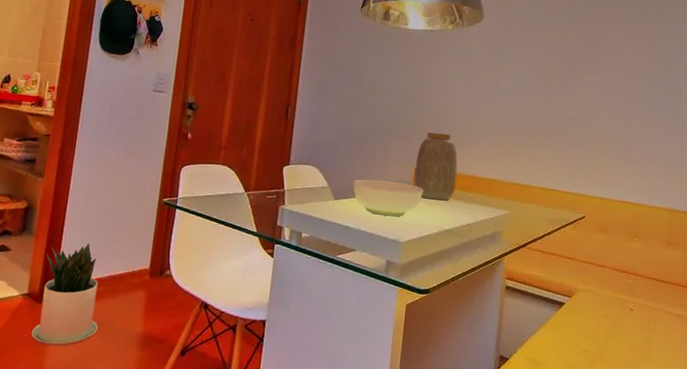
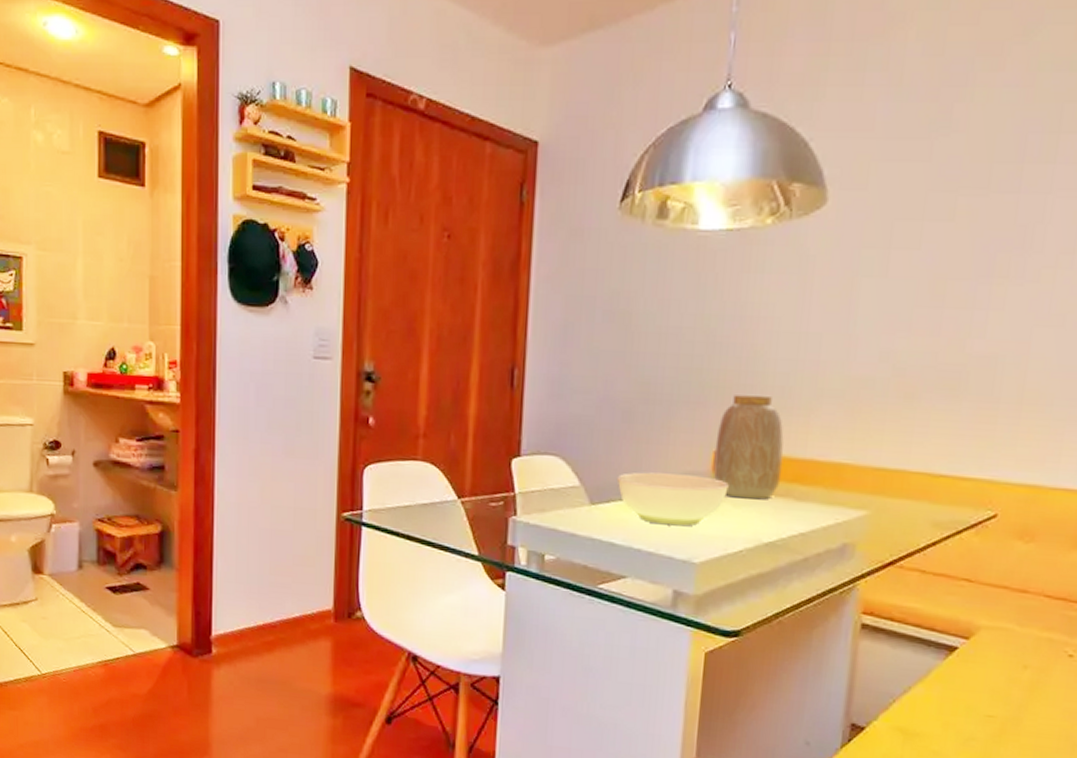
planter: present [31,243,98,347] -> none [188,576,273,712]

